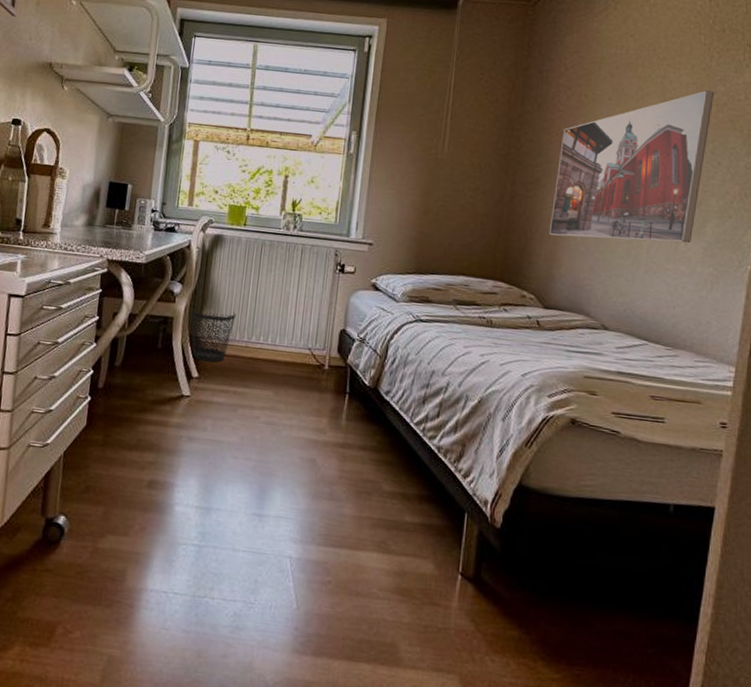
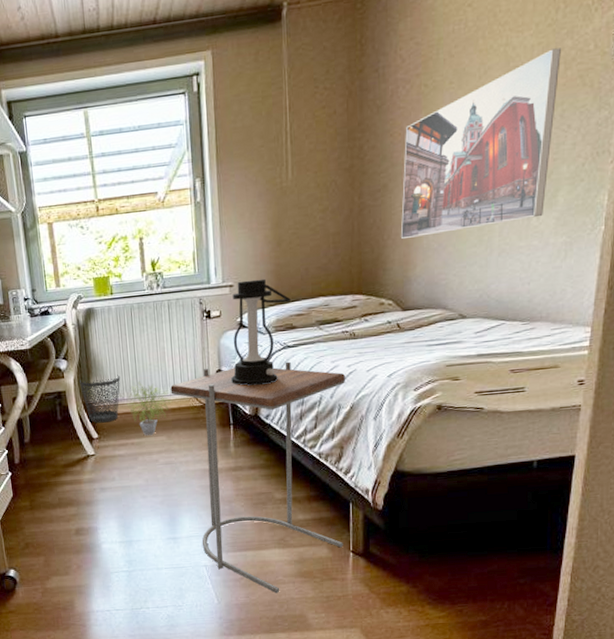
potted plant: none [237,323,288,387] -> present [126,381,173,435]
side table: none [287,324,478,610] -> present [170,361,346,593]
lantern: none [355,241,430,357] -> present [231,278,291,386]

